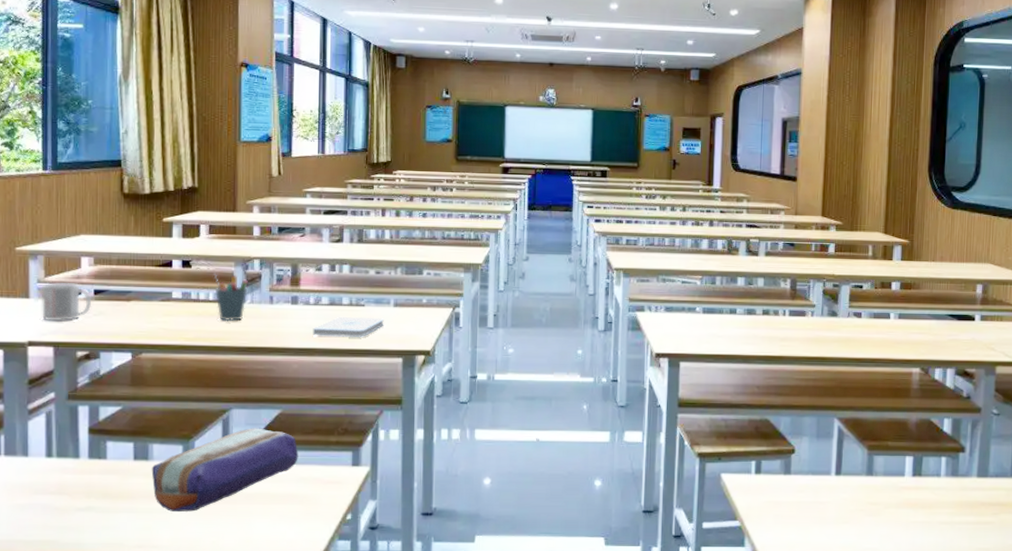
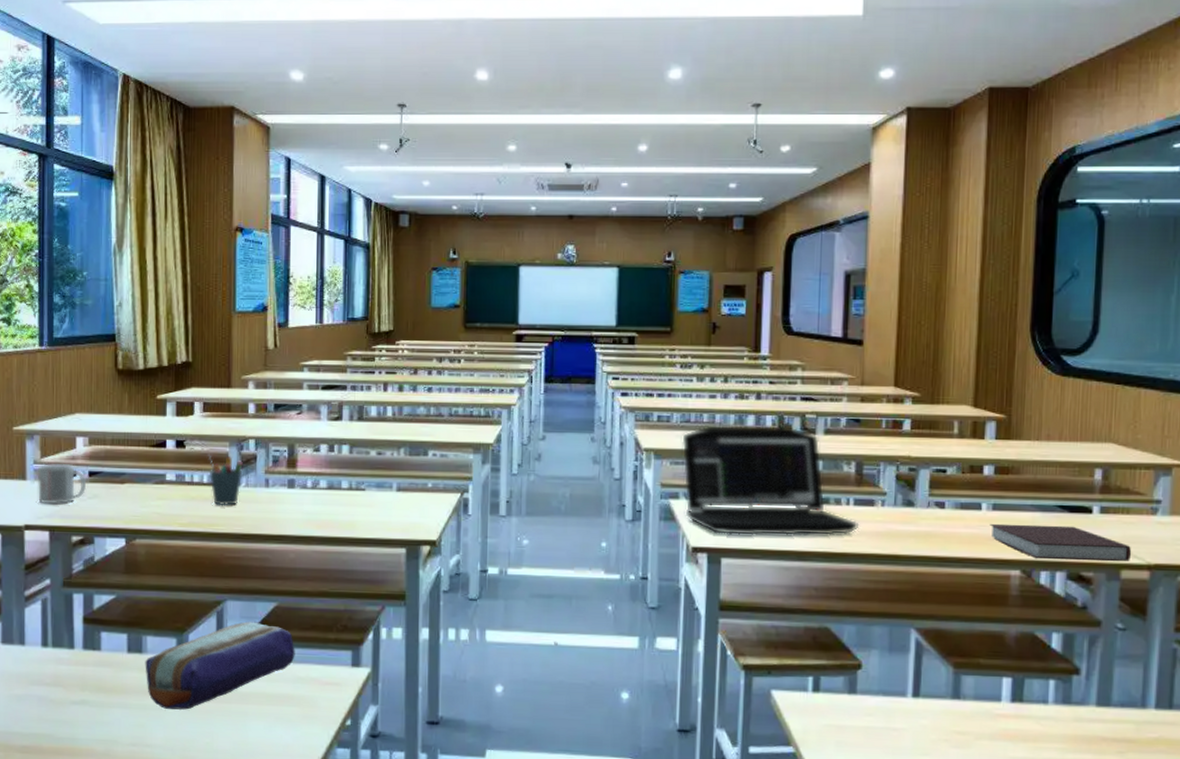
notepad: present [312,316,384,338] -> none [310,501,386,526]
laptop: none [647,248,792,342] -> present [682,425,858,536]
notebook: none [896,330,1004,359] -> present [989,523,1132,561]

